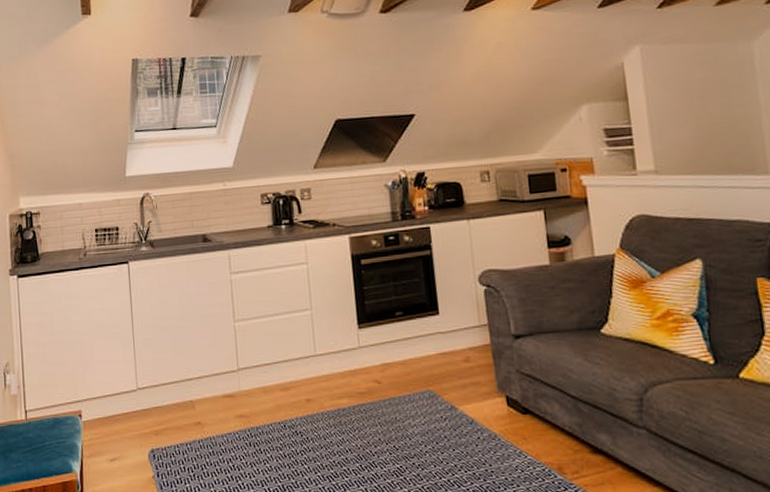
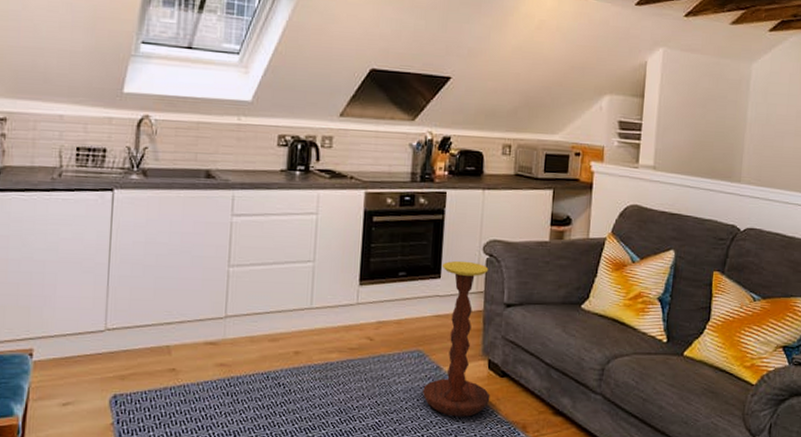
side table: none [439,294,516,459] -> present [422,260,490,417]

